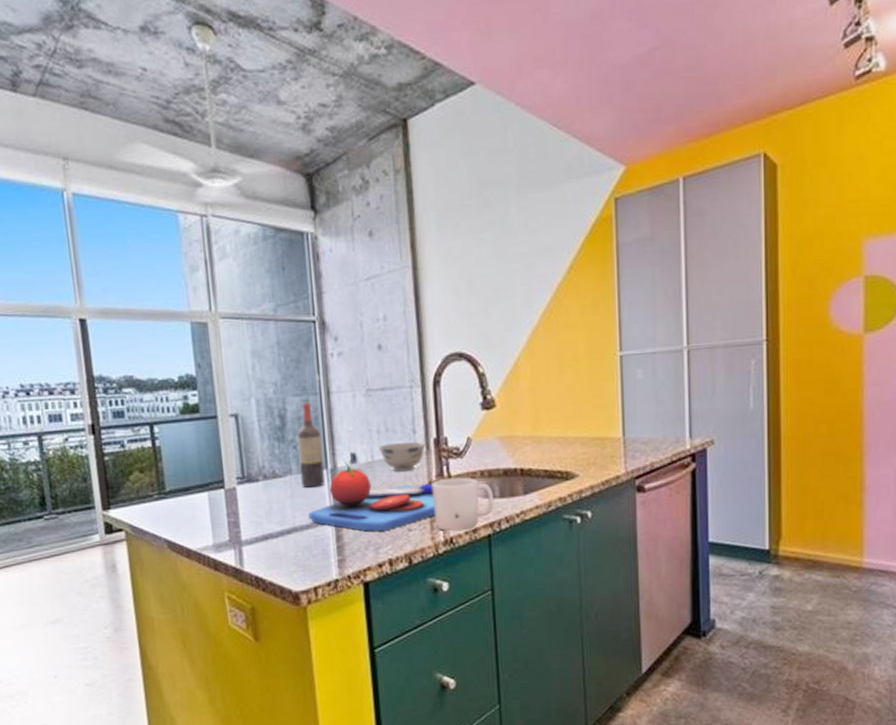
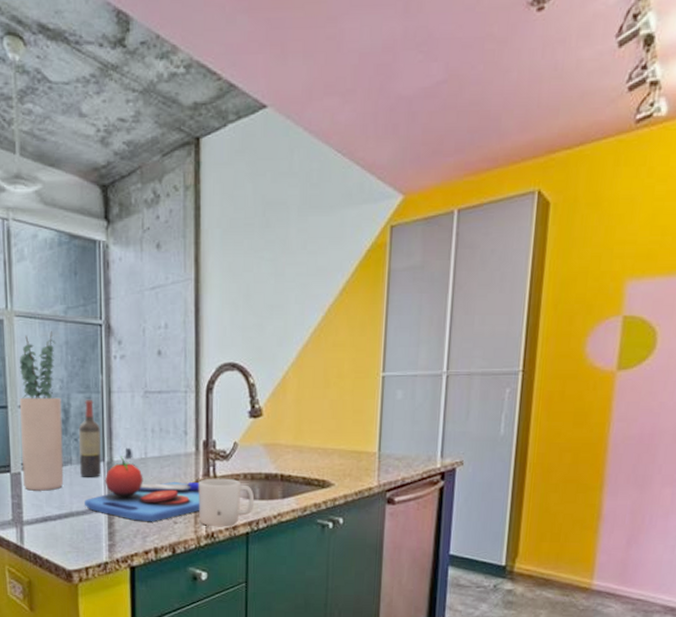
vase: none [227,331,284,507] -> present [19,331,64,491]
bowl: present [378,442,425,472] -> none [152,443,195,469]

